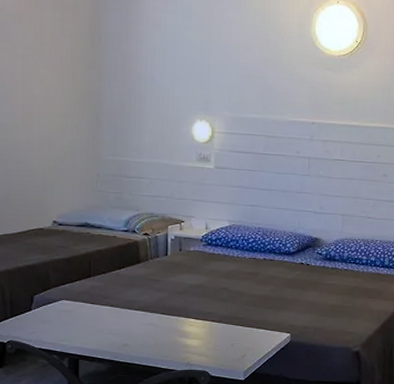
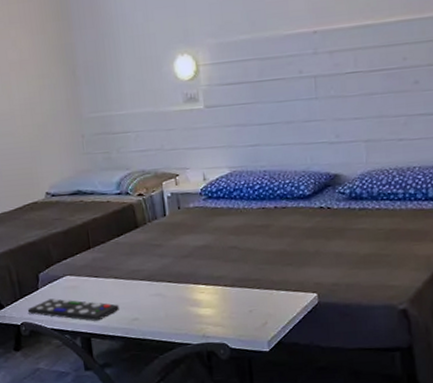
remote control: none [16,320,111,344] -> present [27,298,119,321]

